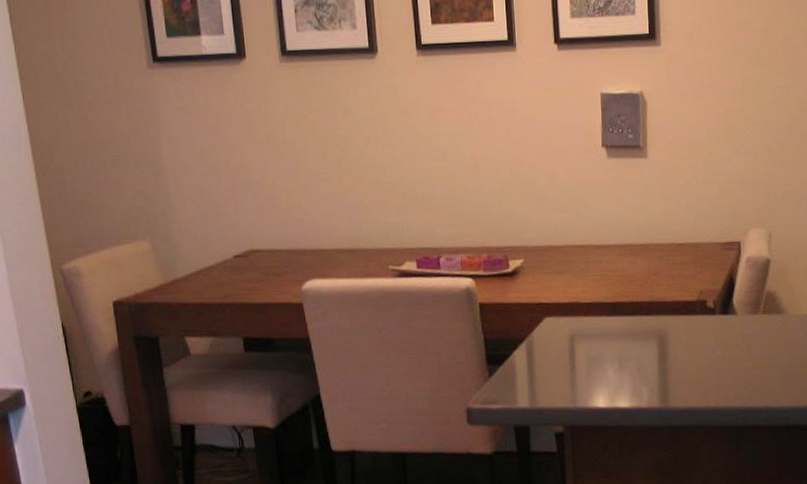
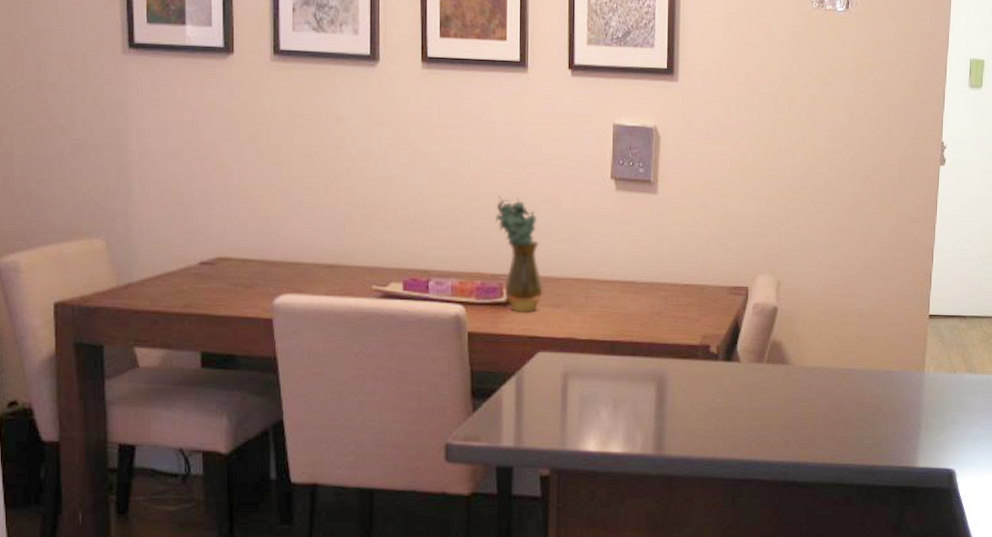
vase: none [496,171,546,281] -> present [496,194,543,312]

